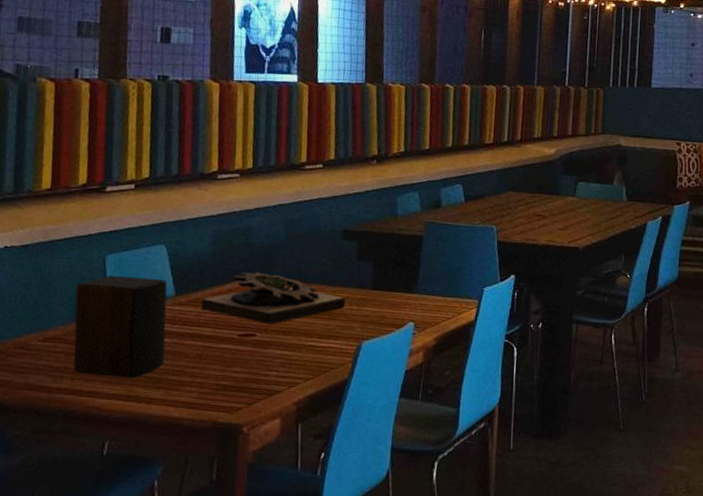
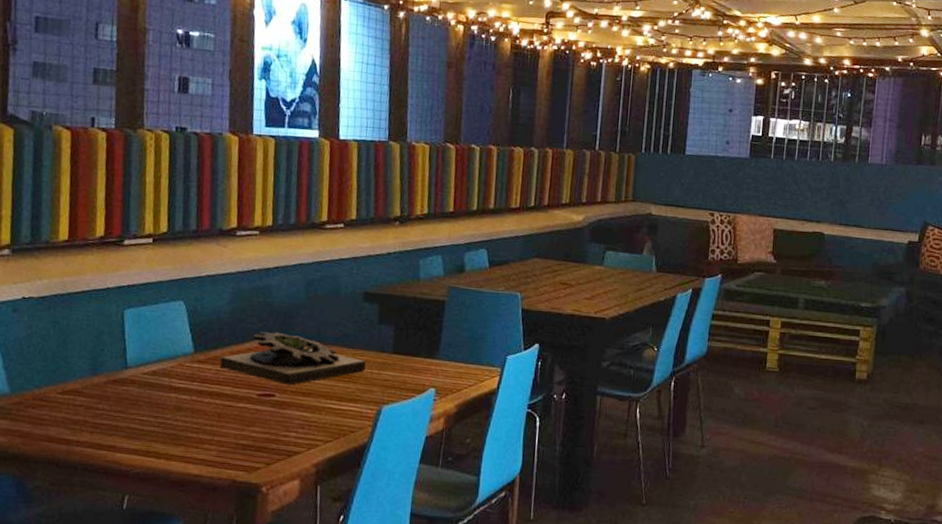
speaker: present [73,275,168,379] -> none [92,330,186,435]

